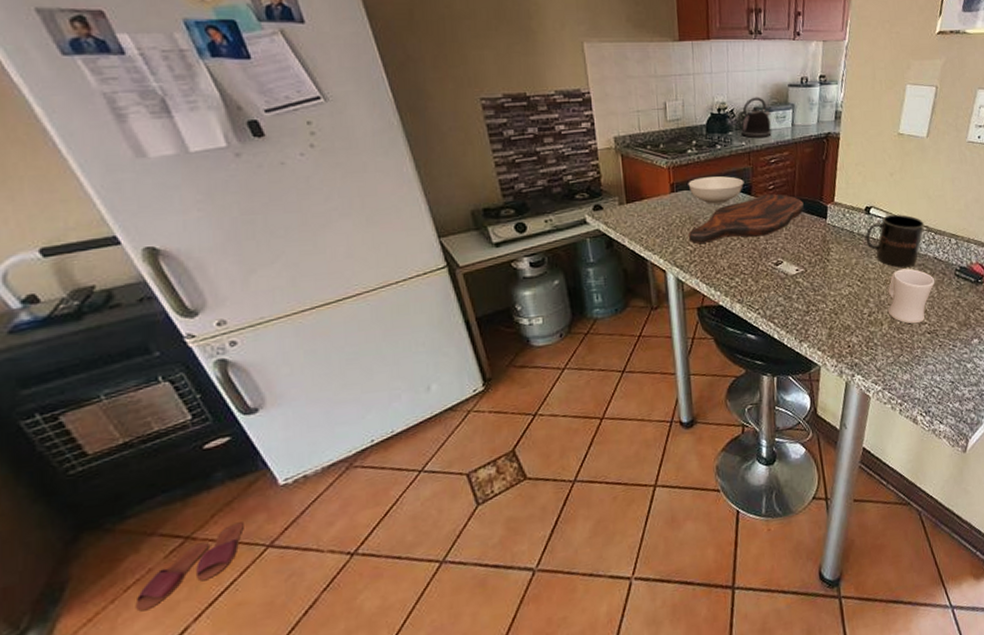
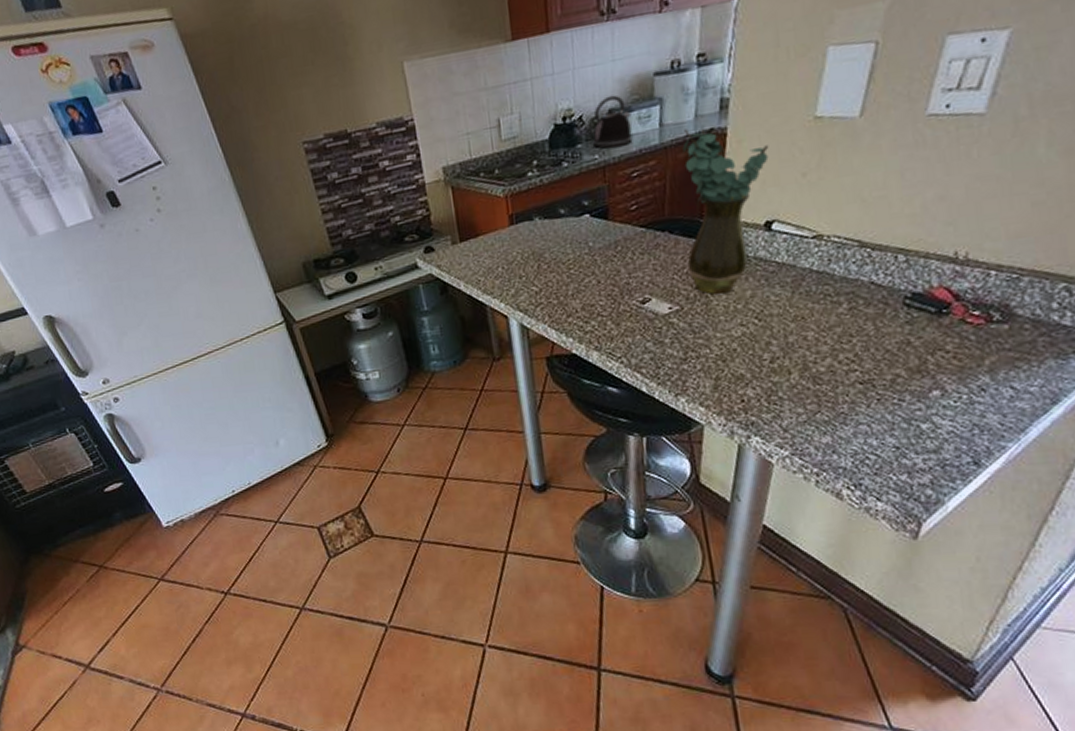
slippers: present [135,522,244,612] -> none [71,557,141,623]
bowl: present [688,176,744,204] -> none [529,199,599,235]
cutting board: present [688,194,804,243] -> none [531,215,678,283]
vase: none [808,130,869,261] -> present [682,128,769,294]
mug: present [865,214,925,268] -> none [765,227,856,298]
mug: present [888,268,935,324] -> none [798,299,872,372]

